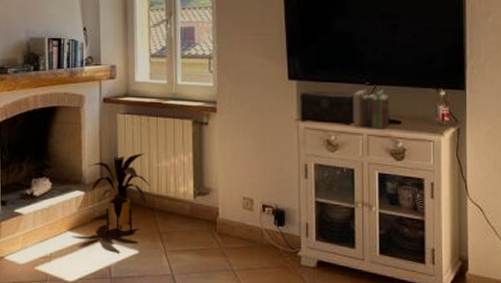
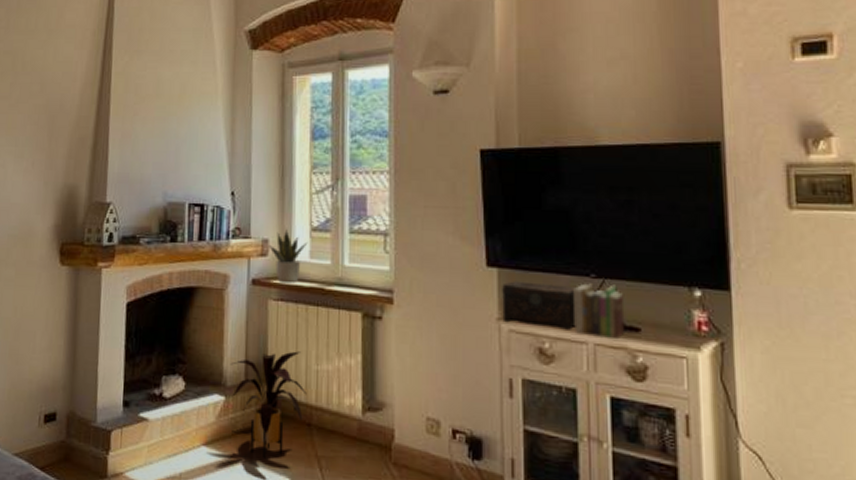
potted plant: none [116,57,148,100] -> present [269,229,308,284]

